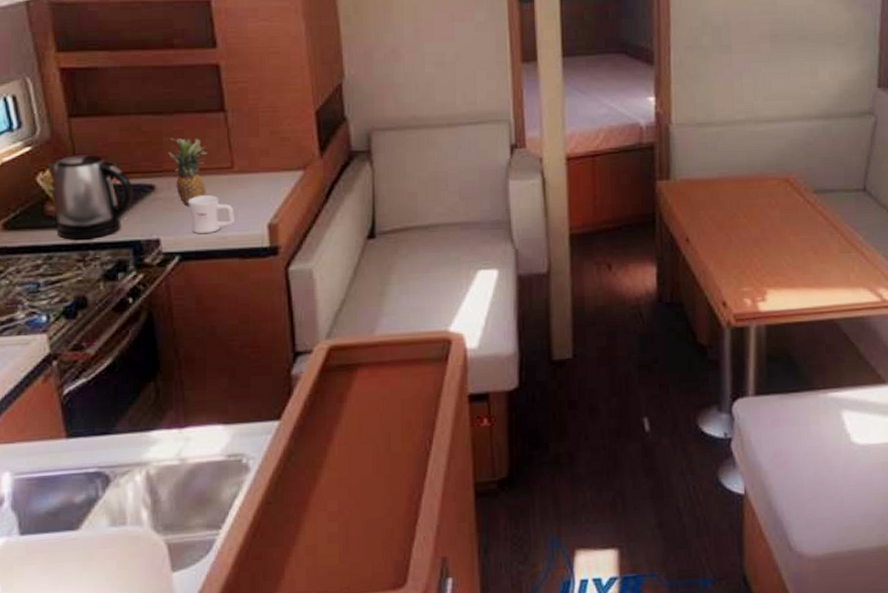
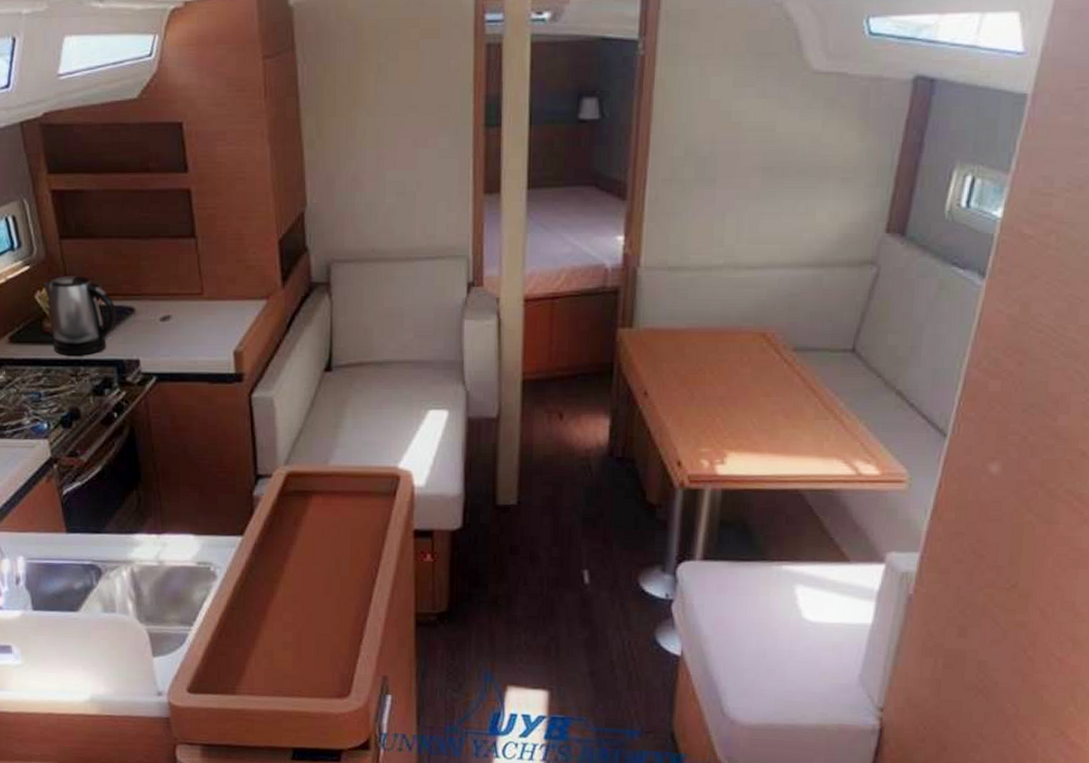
fruit: present [168,137,209,205] -> none [146,262,181,329]
mug: present [187,195,236,235] -> none [162,320,205,358]

